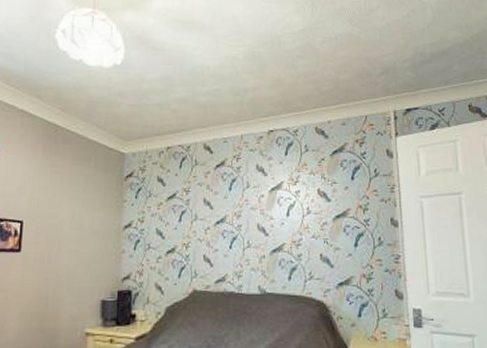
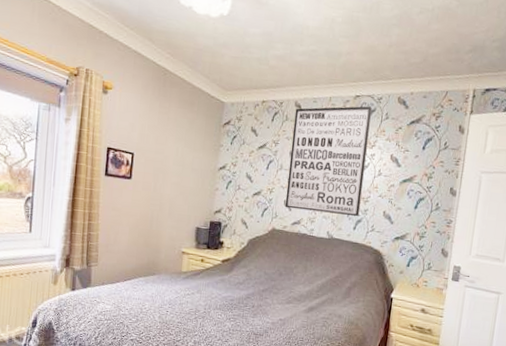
wall art: none [205,140,292,264] -> present [285,106,372,216]

